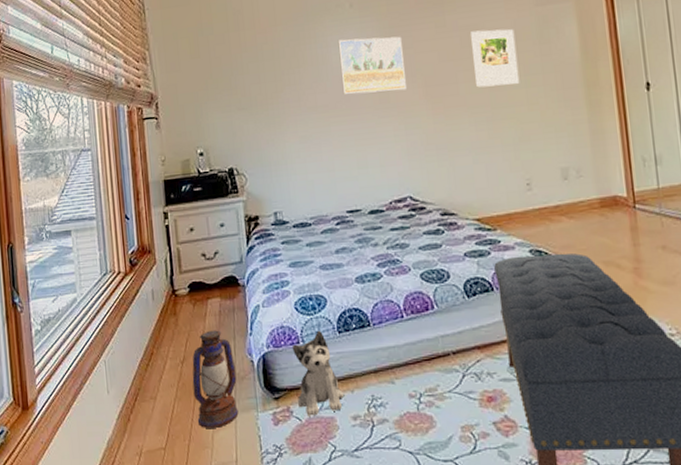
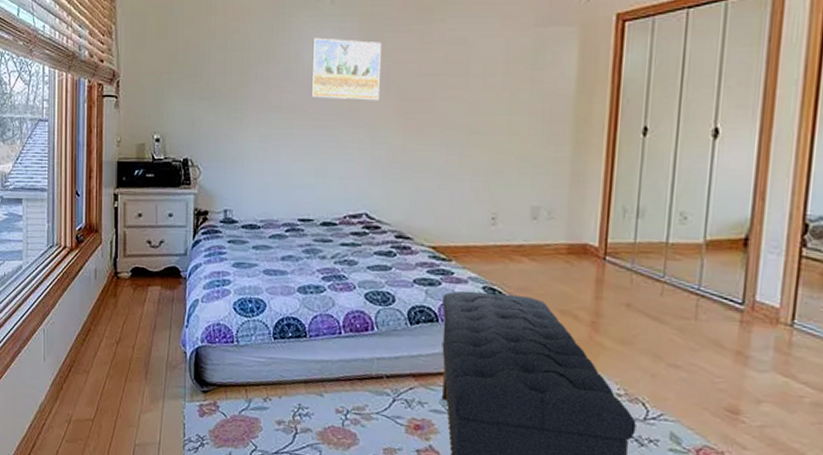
lantern: present [192,330,239,428] -> none [125,316,168,410]
plush toy: present [292,330,343,416] -> none [224,333,271,414]
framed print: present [471,29,520,88] -> none [455,46,506,109]

